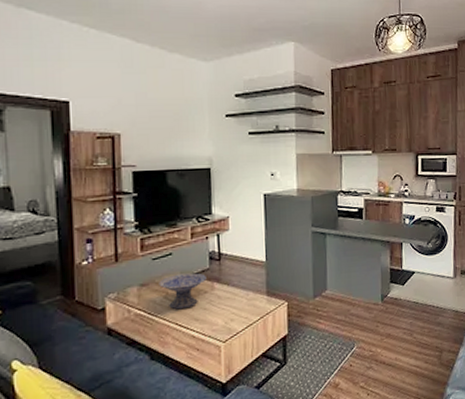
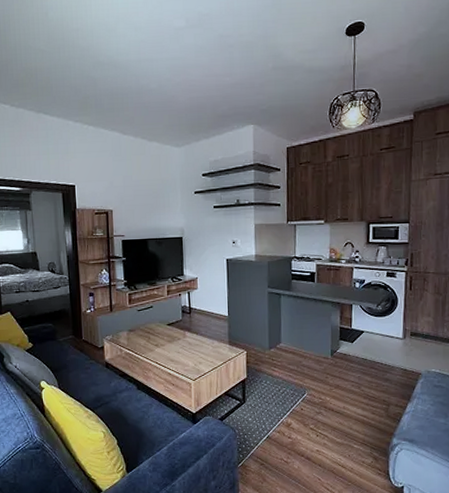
decorative bowl: present [159,272,206,310] -> none [143,323,180,352]

